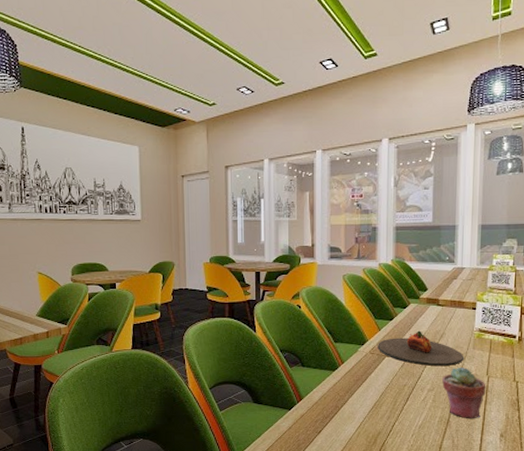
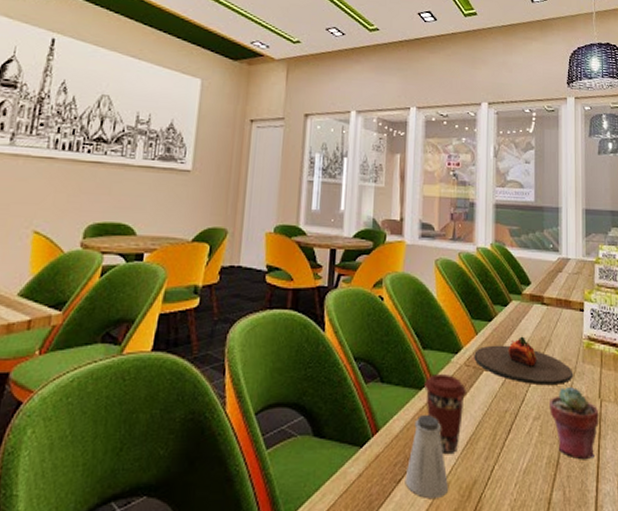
saltshaker: none [324,387,358,443] -> present [405,414,448,498]
coffee cup: none [336,359,371,414] -> present [423,373,466,453]

